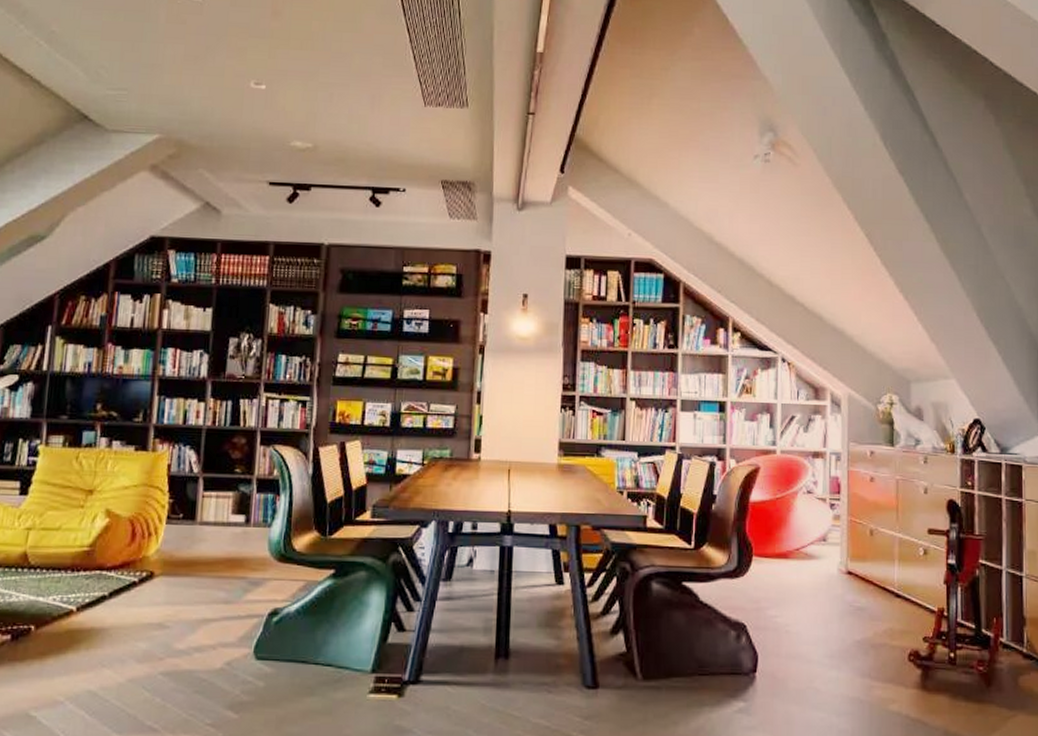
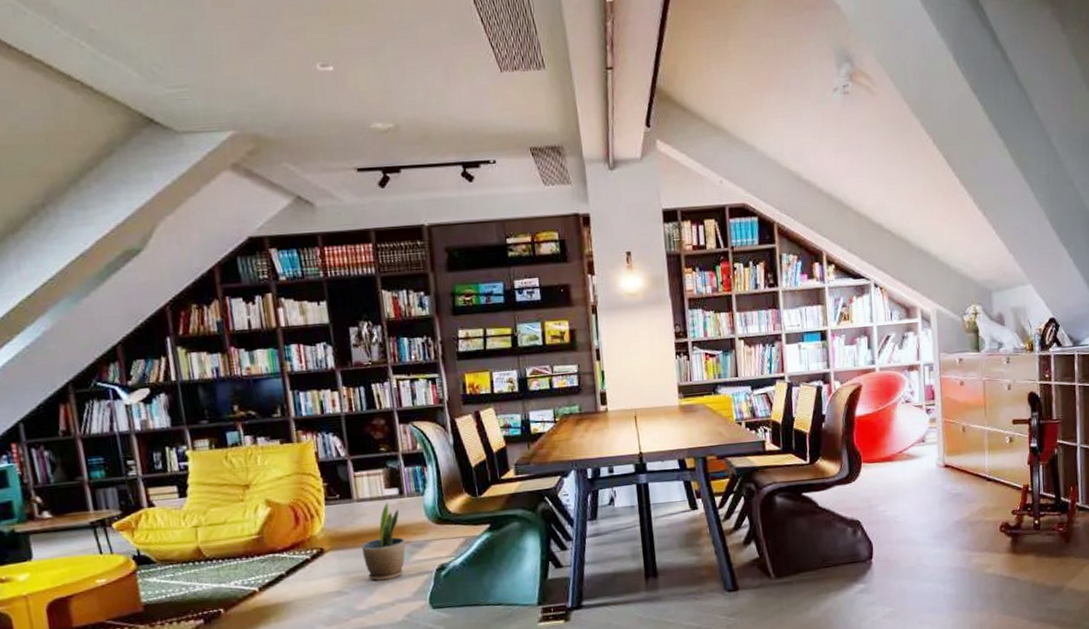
potted plant: none [193,529,242,619] -> present [362,502,406,582]

